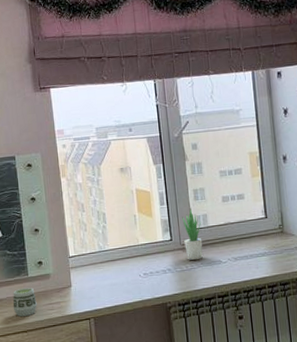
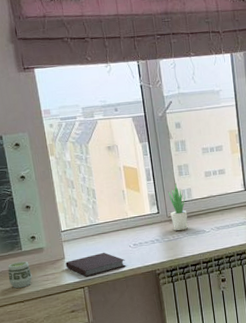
notebook: none [72,281,136,308] -> present [65,252,127,277]

